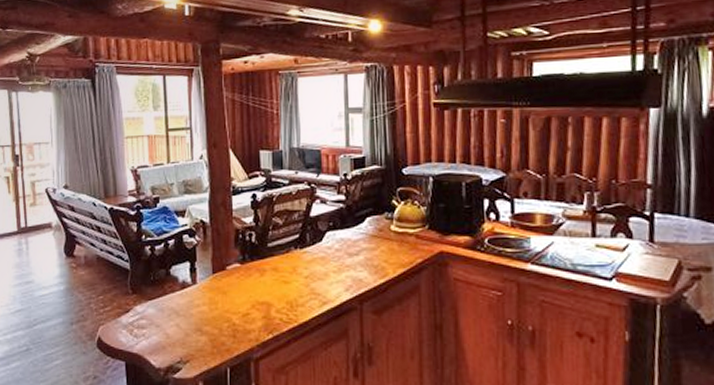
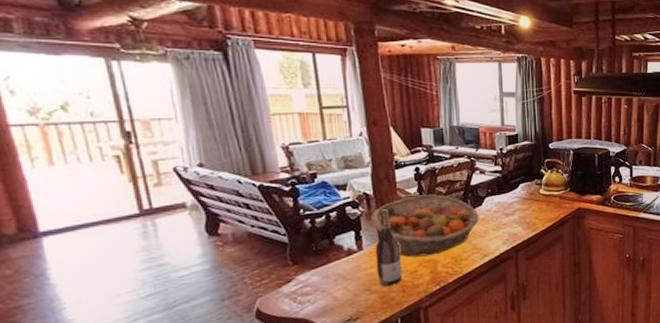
fruit basket: none [206,225,319,297] -> present [371,194,479,257]
wine bottle: none [208,240,234,327] -> present [375,209,403,286]

